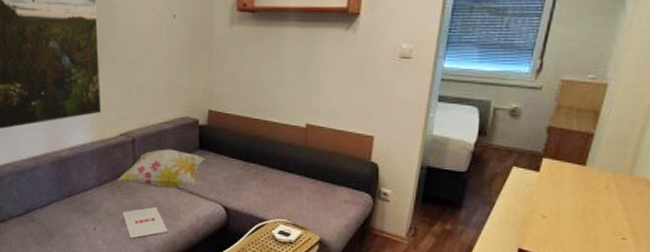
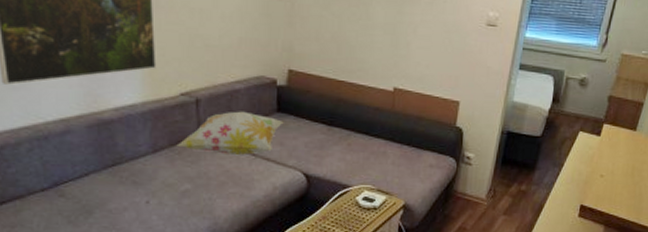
magazine: present [122,207,168,239] -> none [183,176,240,212]

